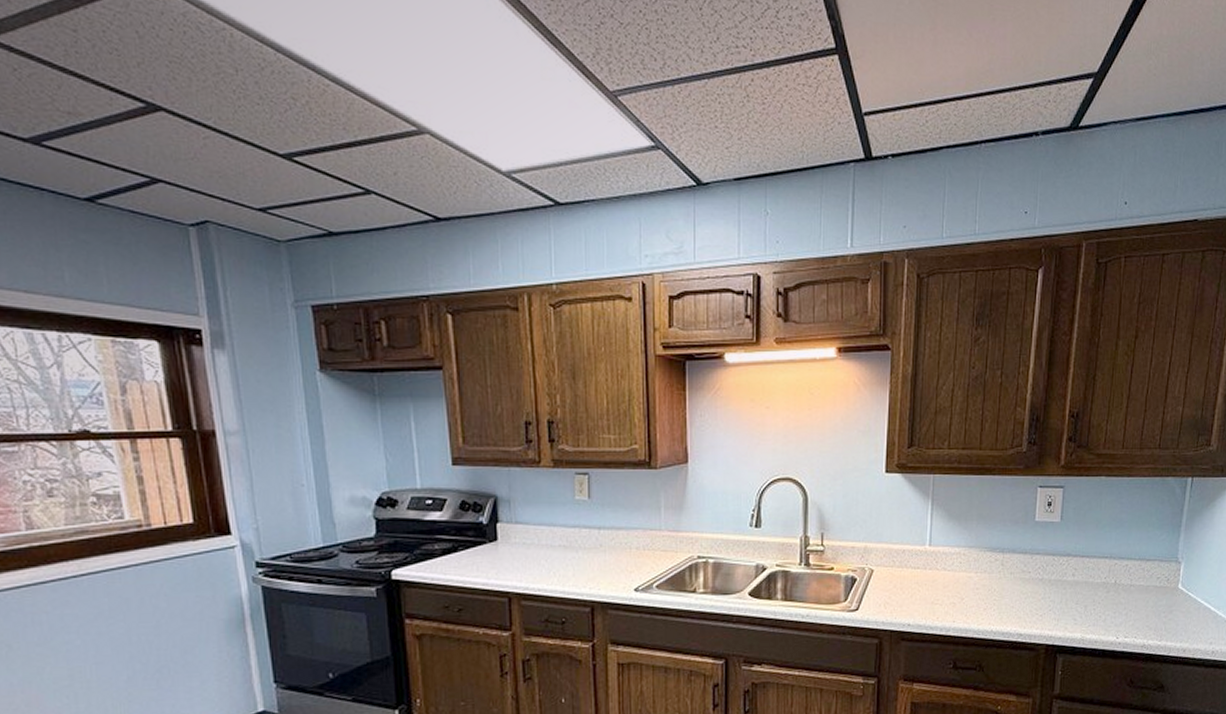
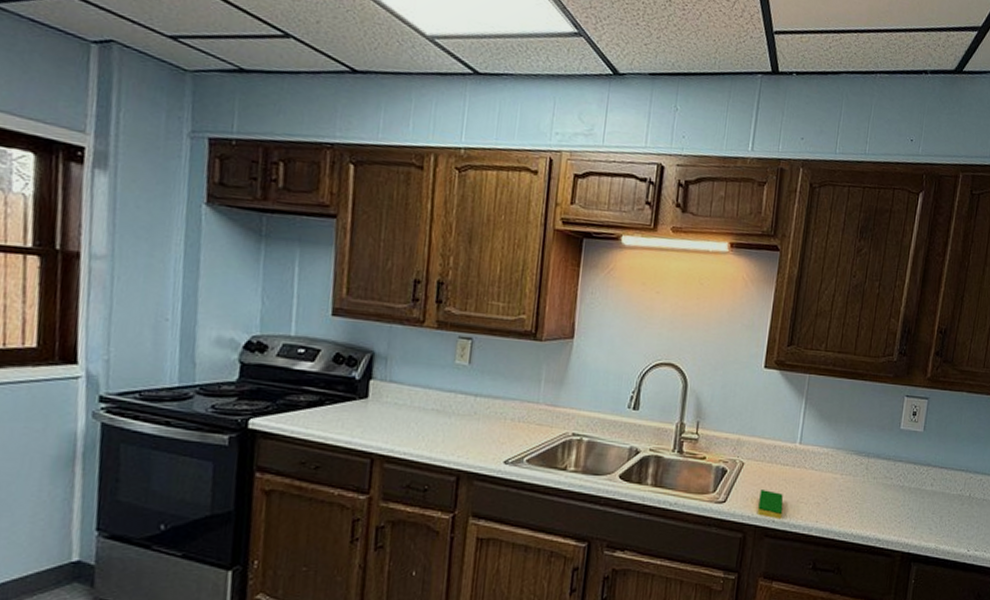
dish sponge: none [892,594,918,623] -> present [758,490,784,520]

